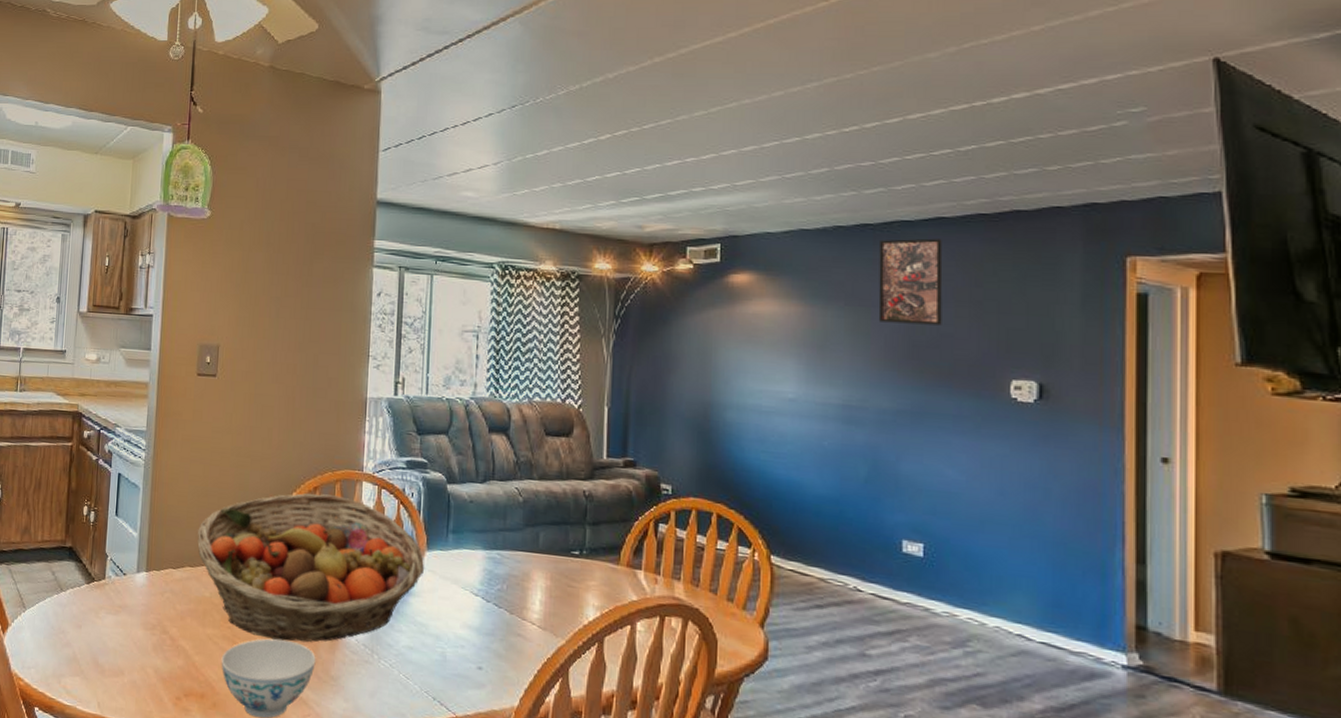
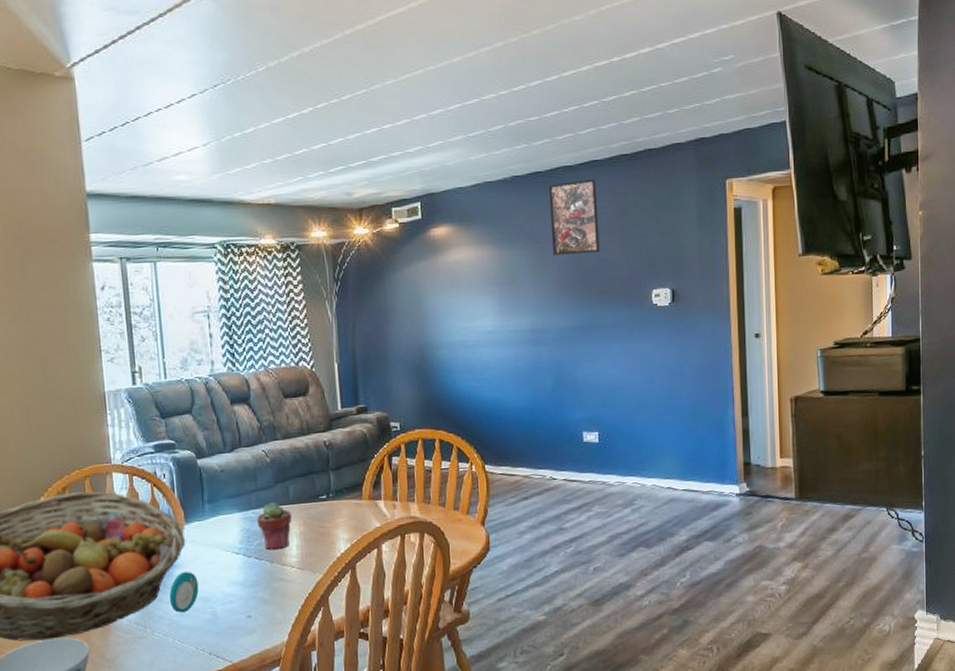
plate: none [401,602,432,647] -> present [170,572,199,614]
potted succulent: none [500,546,539,601] -> present [256,502,292,551]

